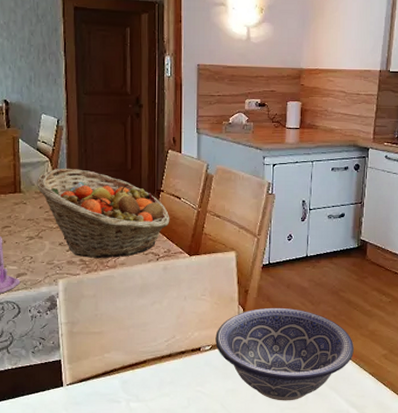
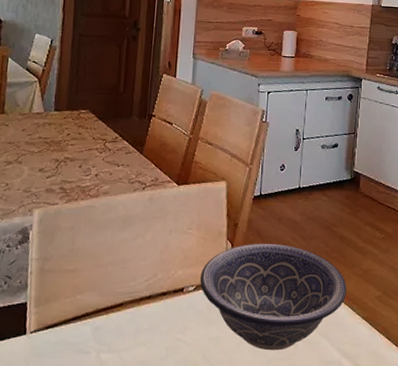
fruit basket: present [37,168,170,259] -> none [22,89,160,187]

